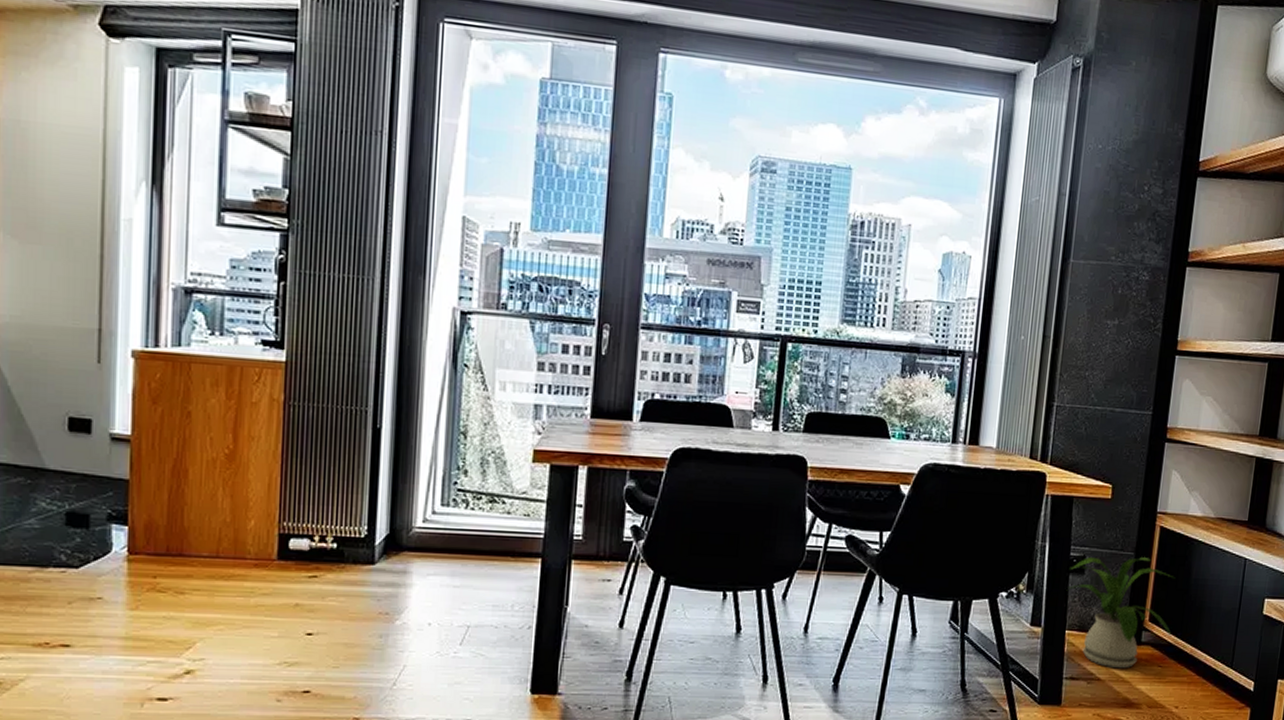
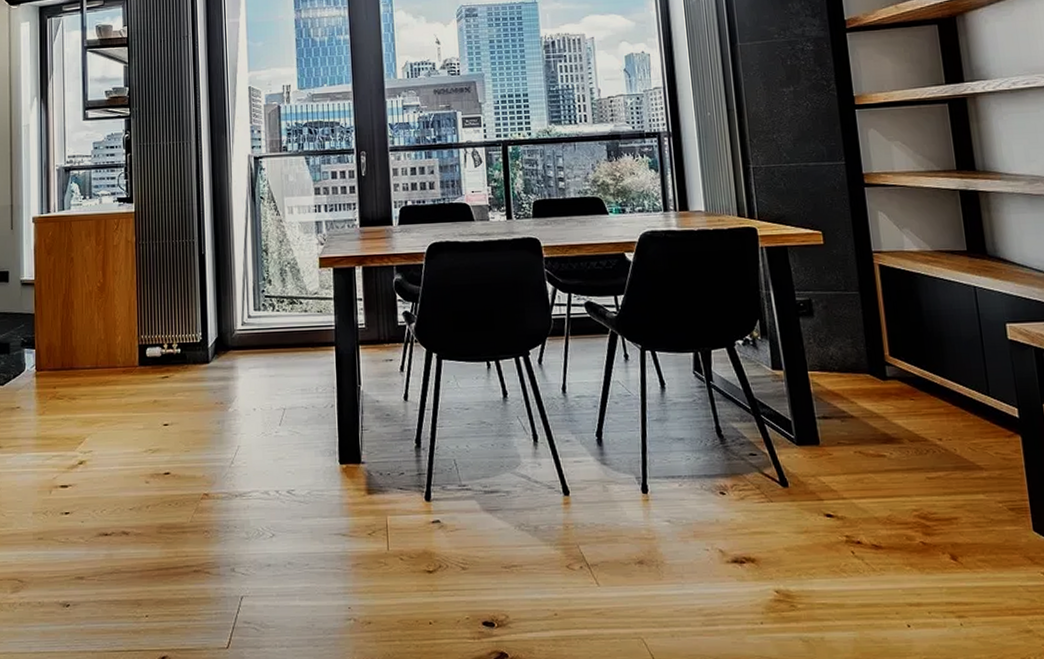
house plant: present [1066,556,1175,669] -> none [798,295,917,405]

